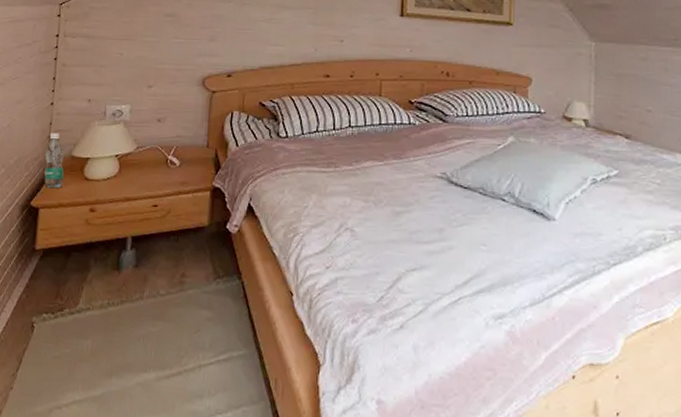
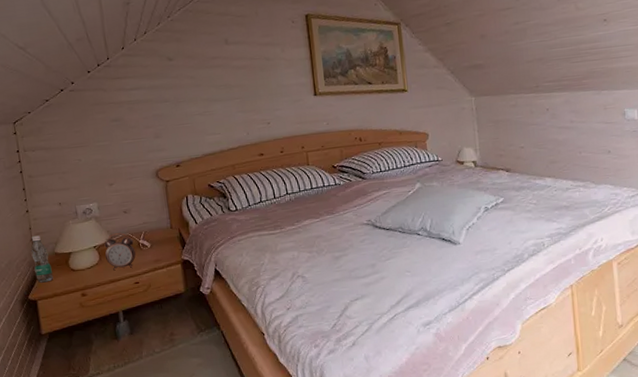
alarm clock: none [125,143,162,187] -> present [104,233,137,271]

